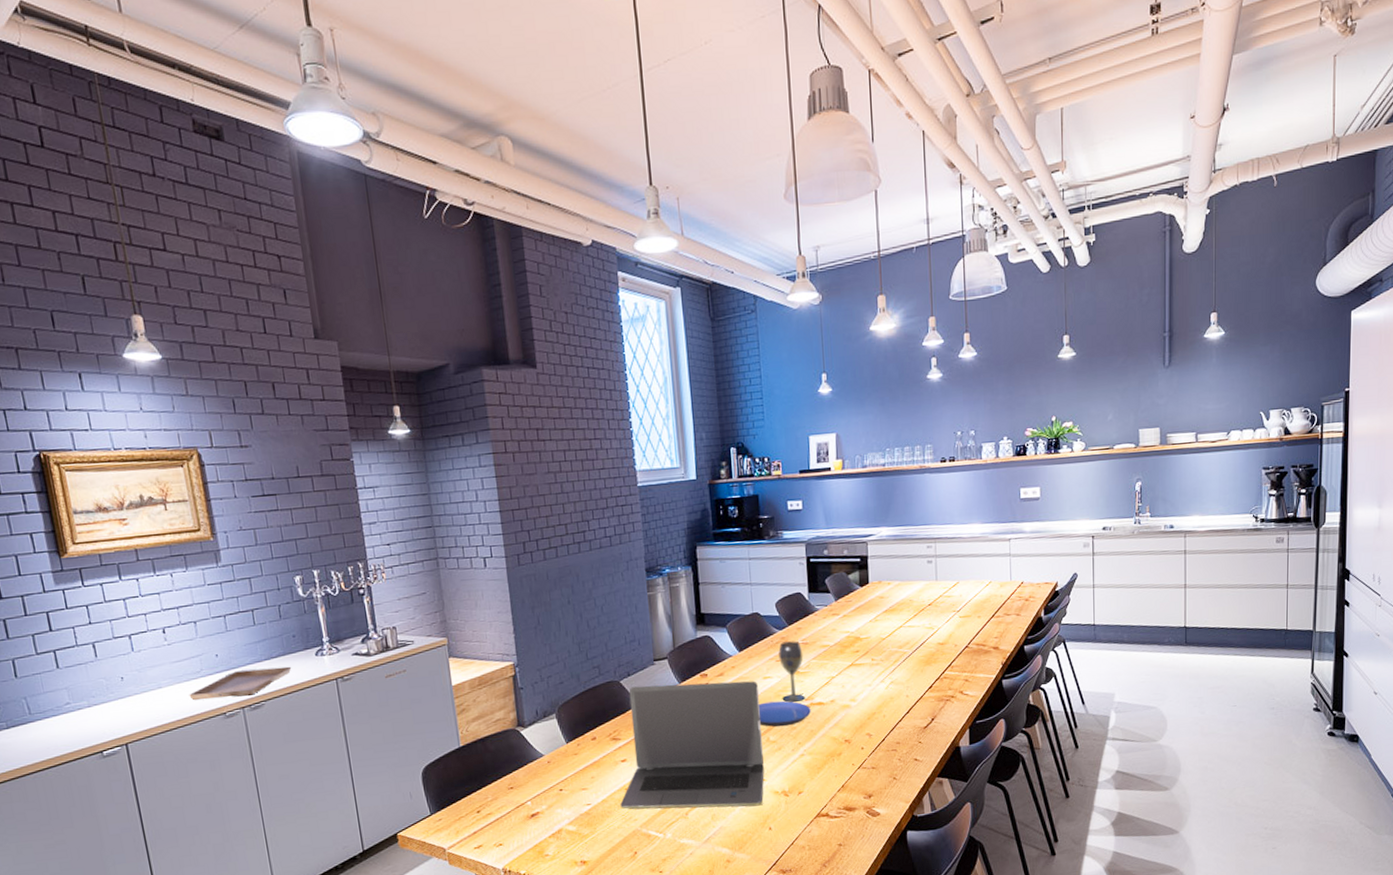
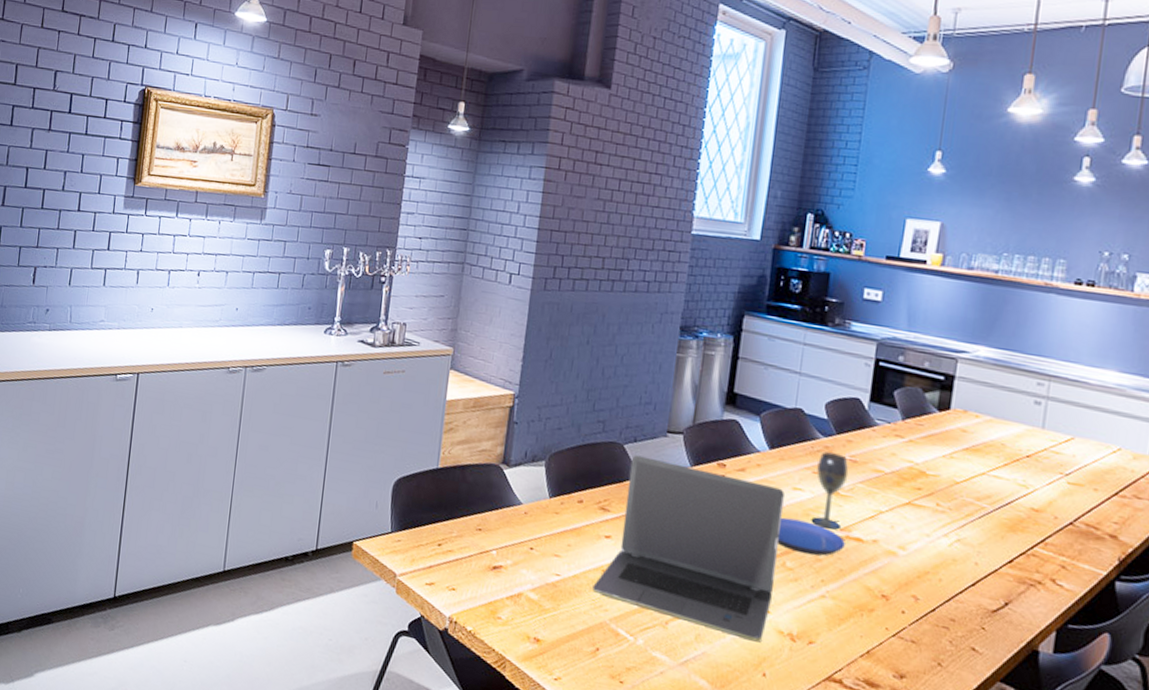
tray: present [189,666,292,701] -> none [203,329,300,357]

